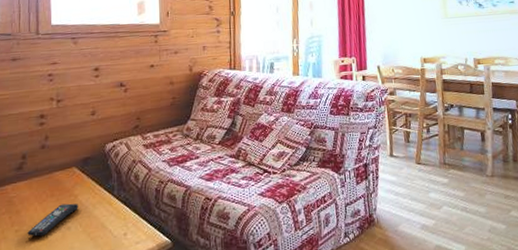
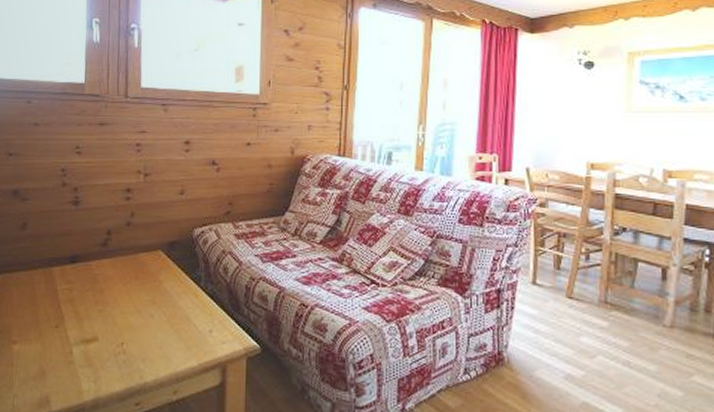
remote control: present [27,203,78,237] -> none [110,289,163,320]

